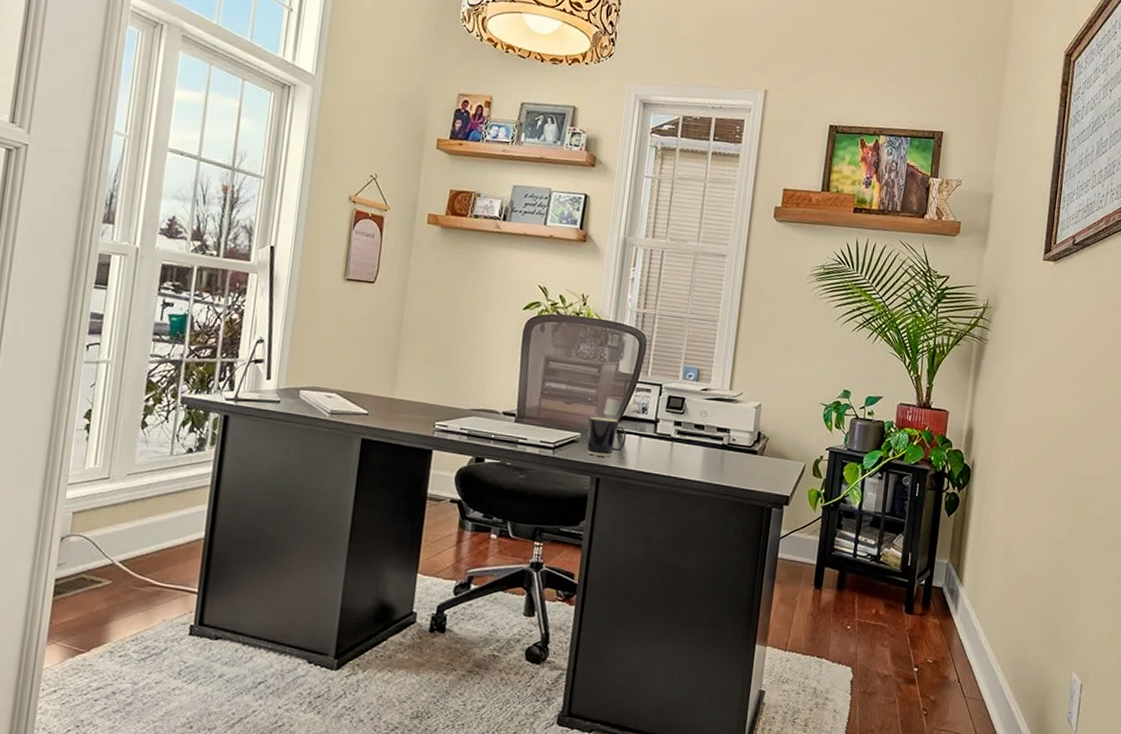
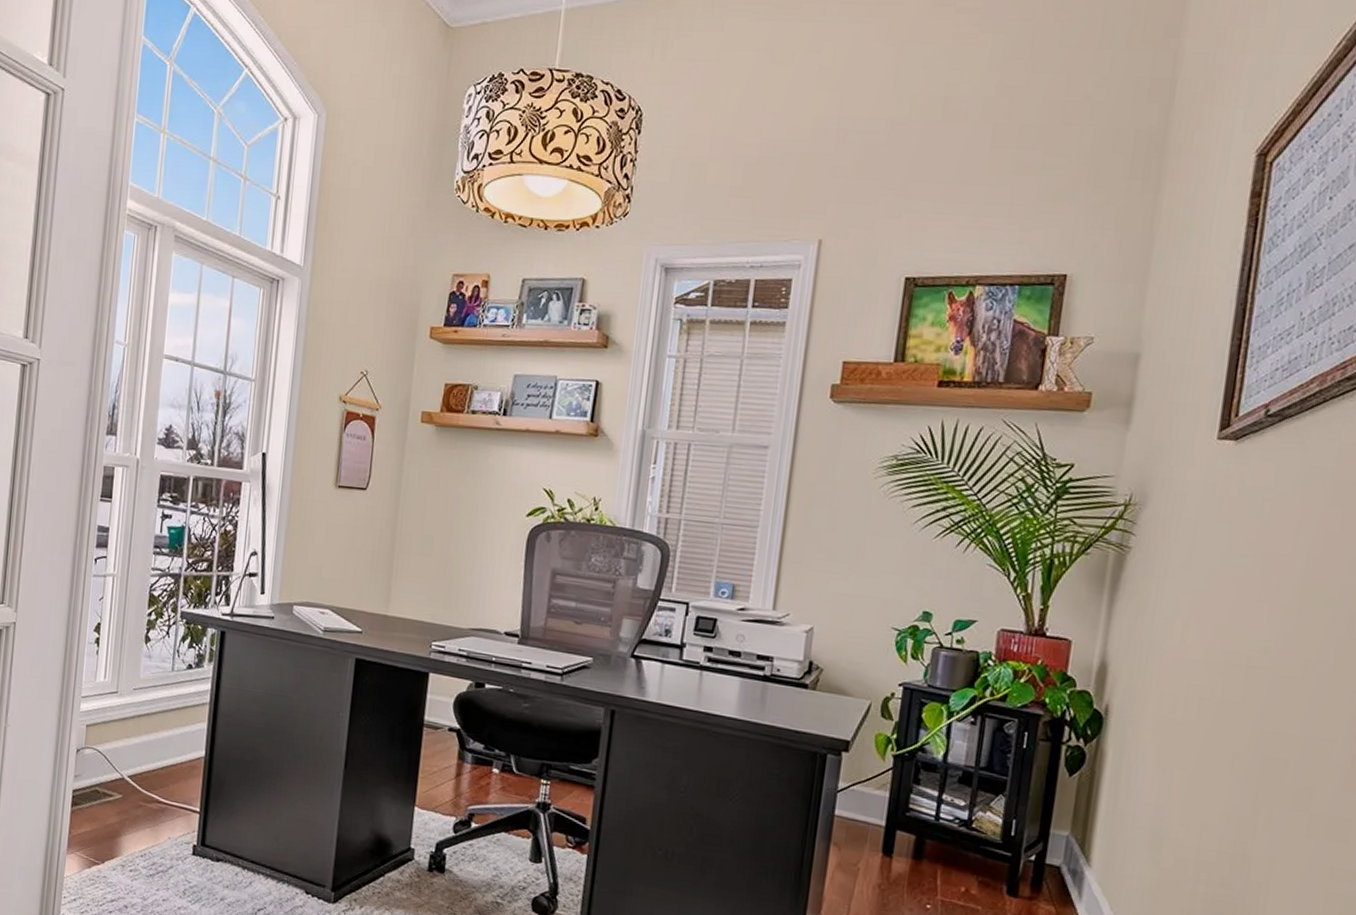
mug: present [586,416,627,457] -> none [599,638,647,686]

